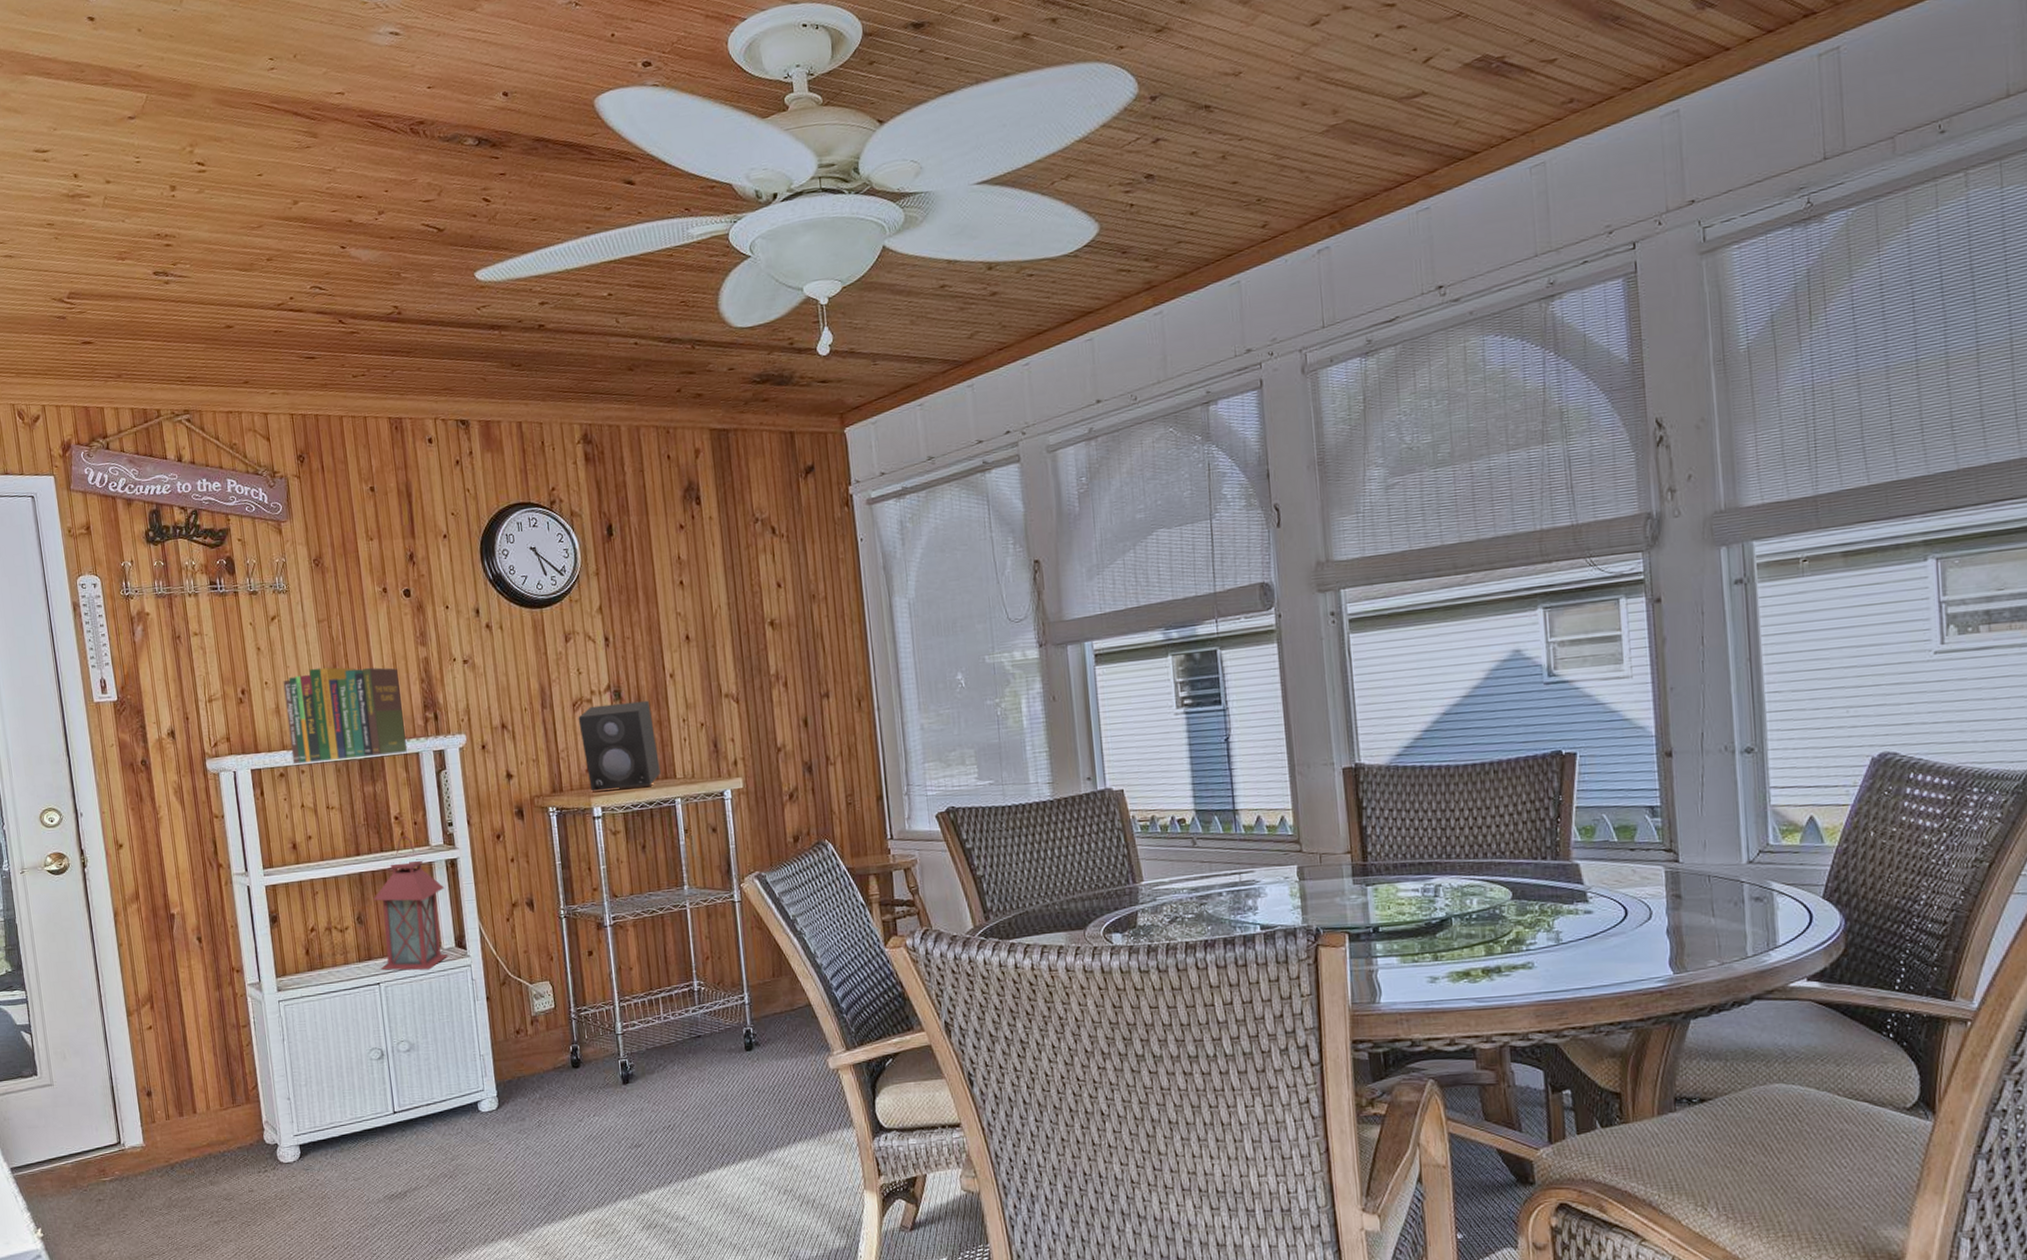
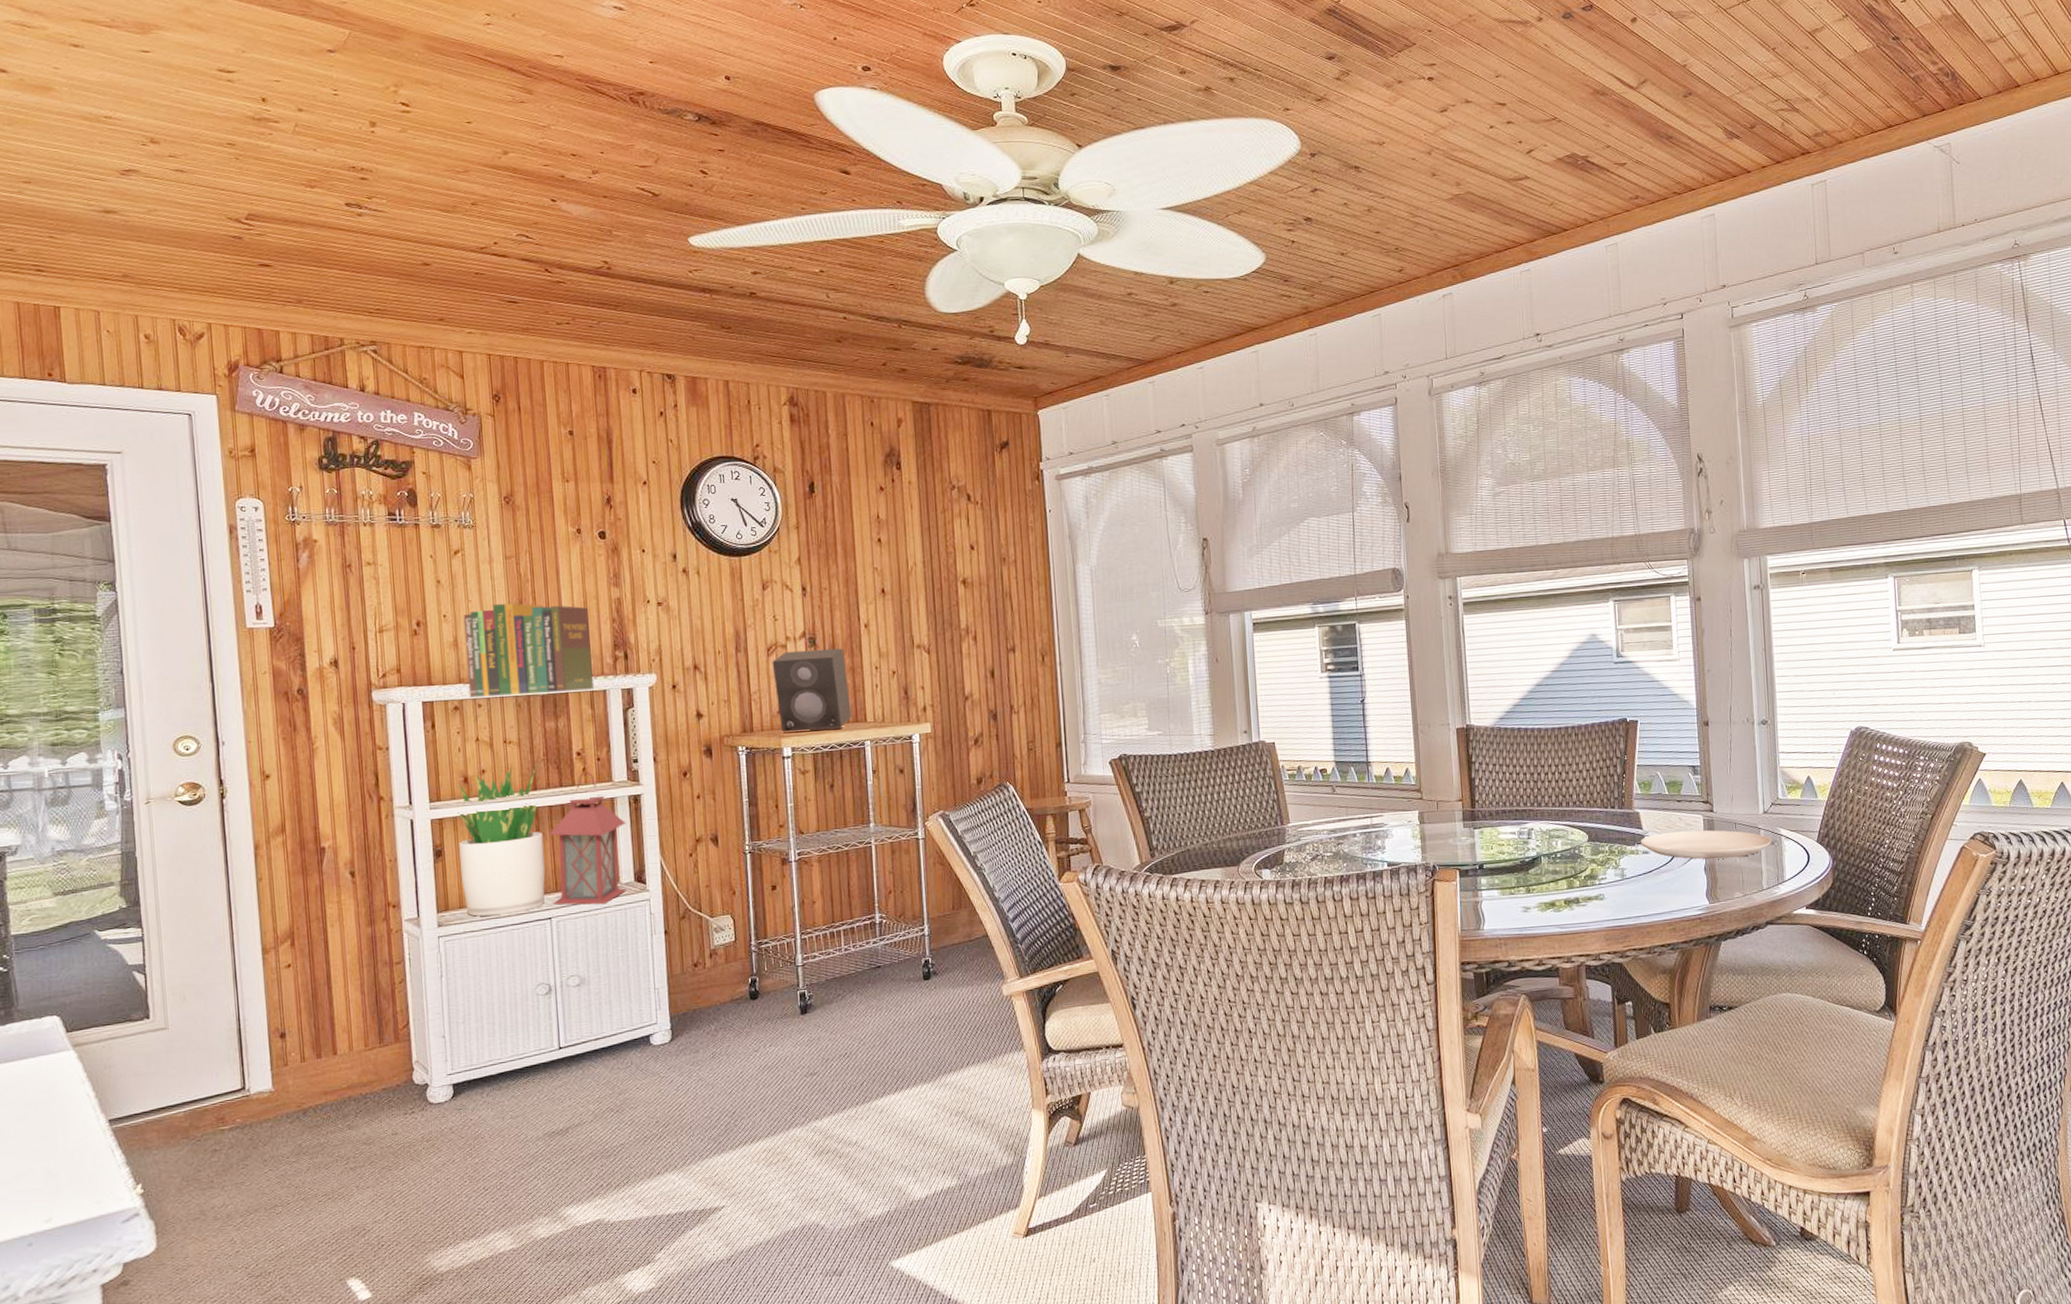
planter: none [289,828,373,982] -> present [458,763,546,917]
plate: none [1581,884,1760,920] -> present [1641,830,1772,860]

